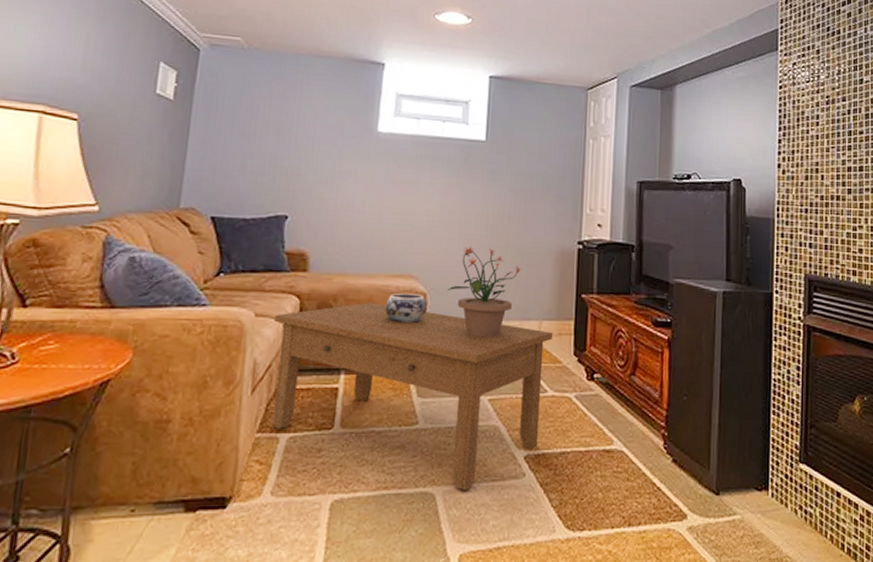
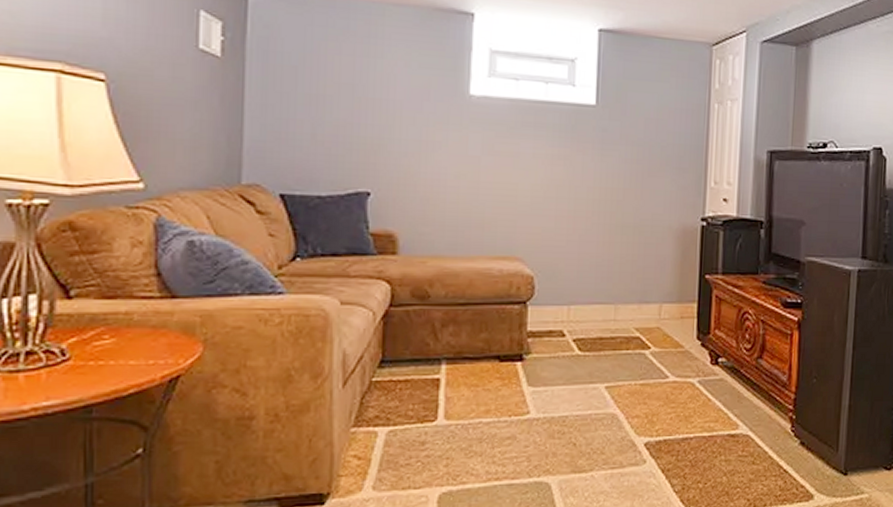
coffee table: present [272,302,552,491] -> none [363,287,674,480]
decorative bowl: present [385,292,427,324] -> none [488,276,534,310]
potted plant: present [447,247,522,338] -> none [557,225,639,323]

